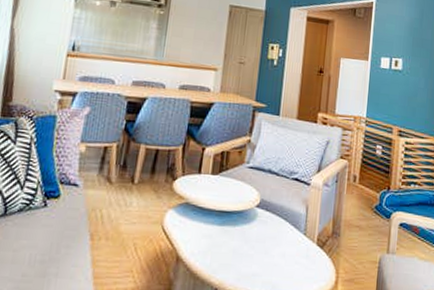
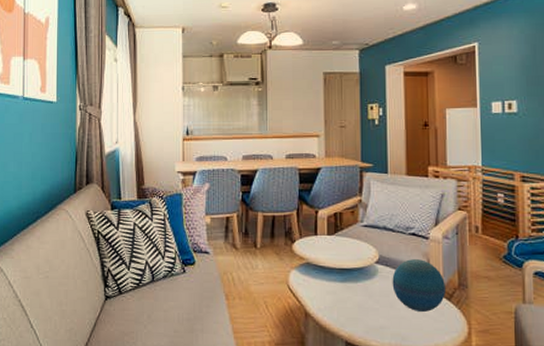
decorative orb: none [269,205,320,259] -> present [392,259,445,312]

